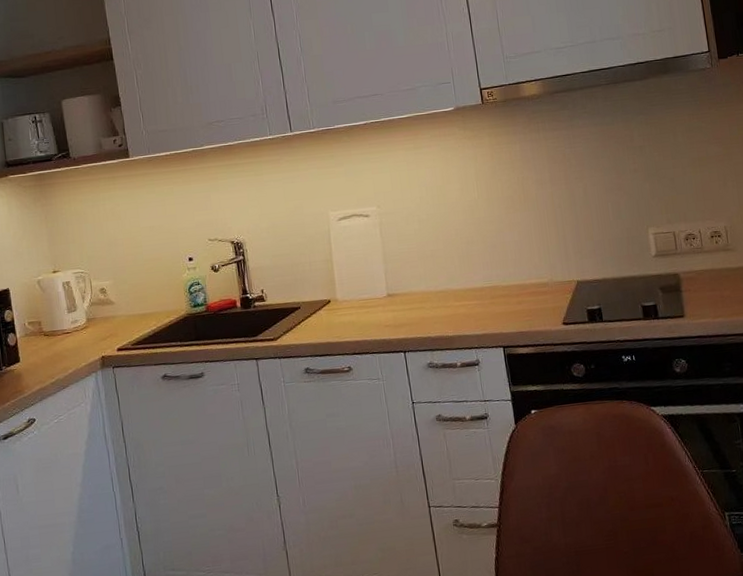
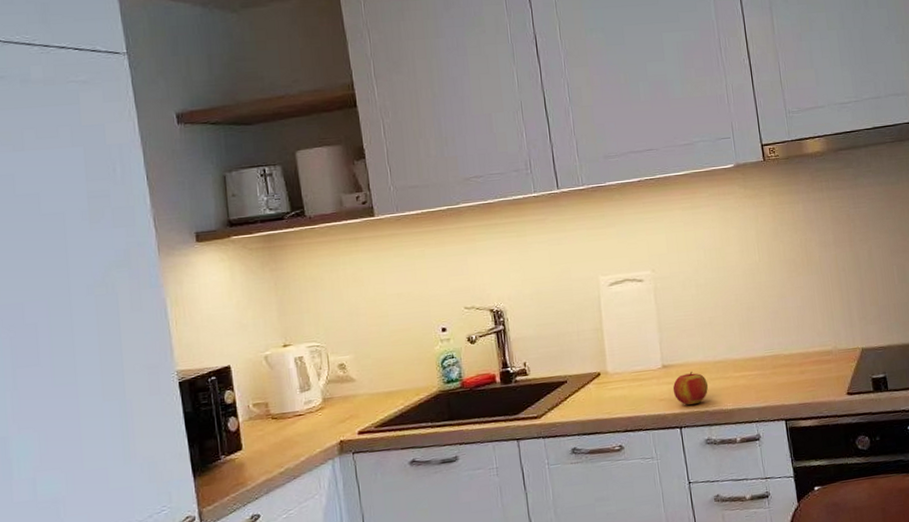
apple: none [397,301,431,332] -> present [672,372,709,406]

